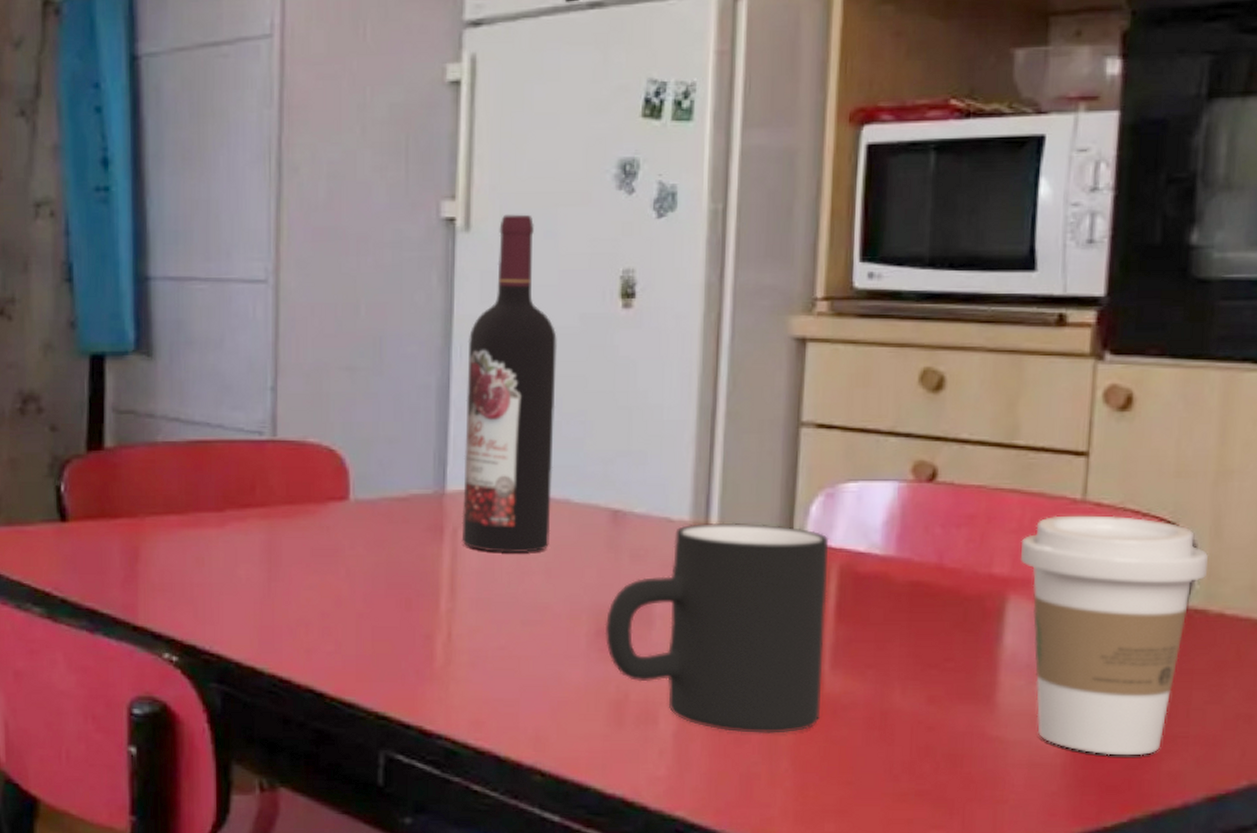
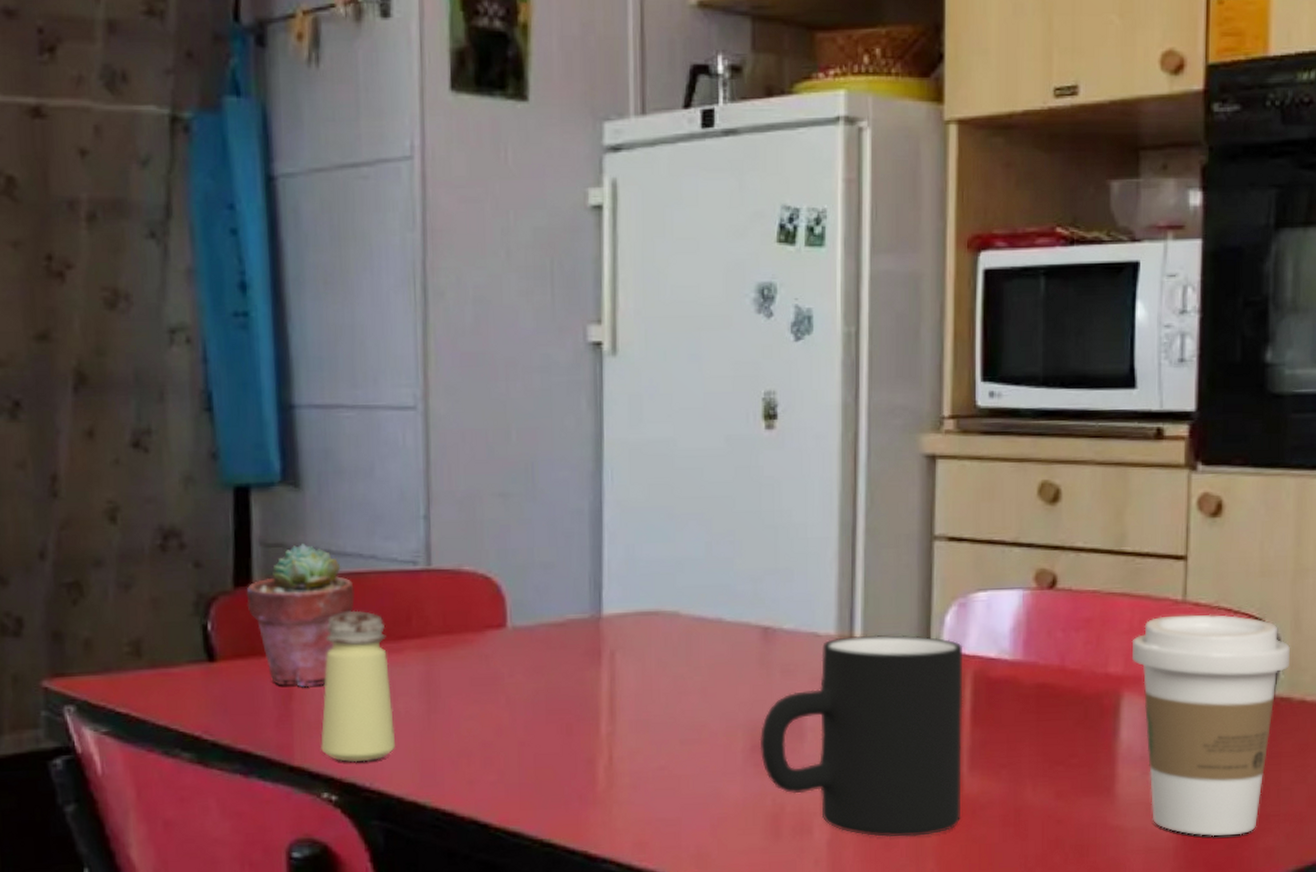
potted succulent: none [98,410,201,551] -> present [246,542,355,688]
saltshaker: none [164,477,235,626] -> present [321,610,395,763]
wine bottle: present [462,214,557,554] -> none [618,338,706,674]

